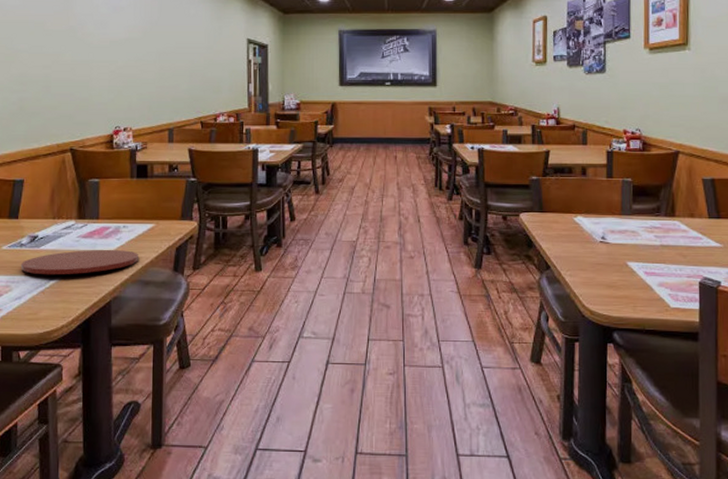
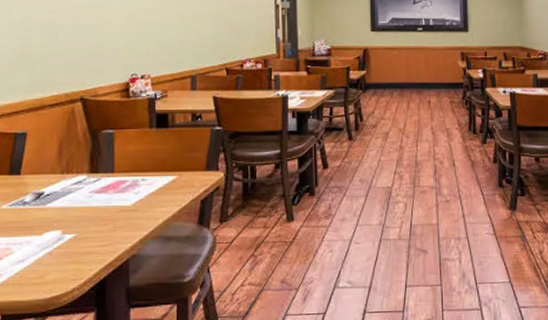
plate: present [20,249,138,275] -> none [23,204,159,235]

